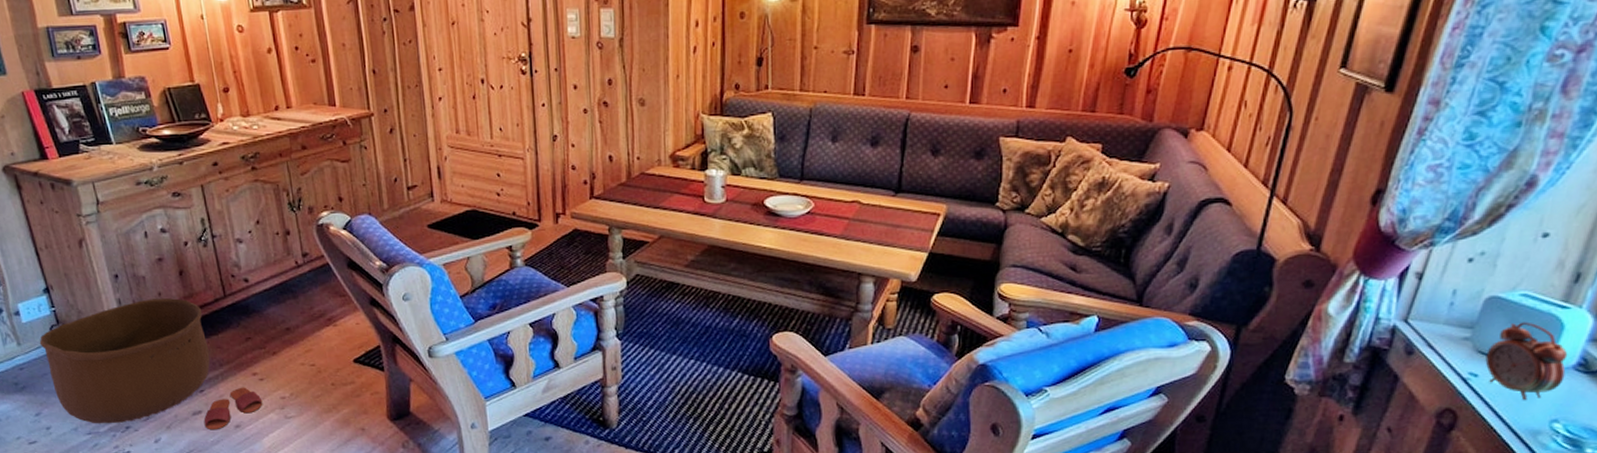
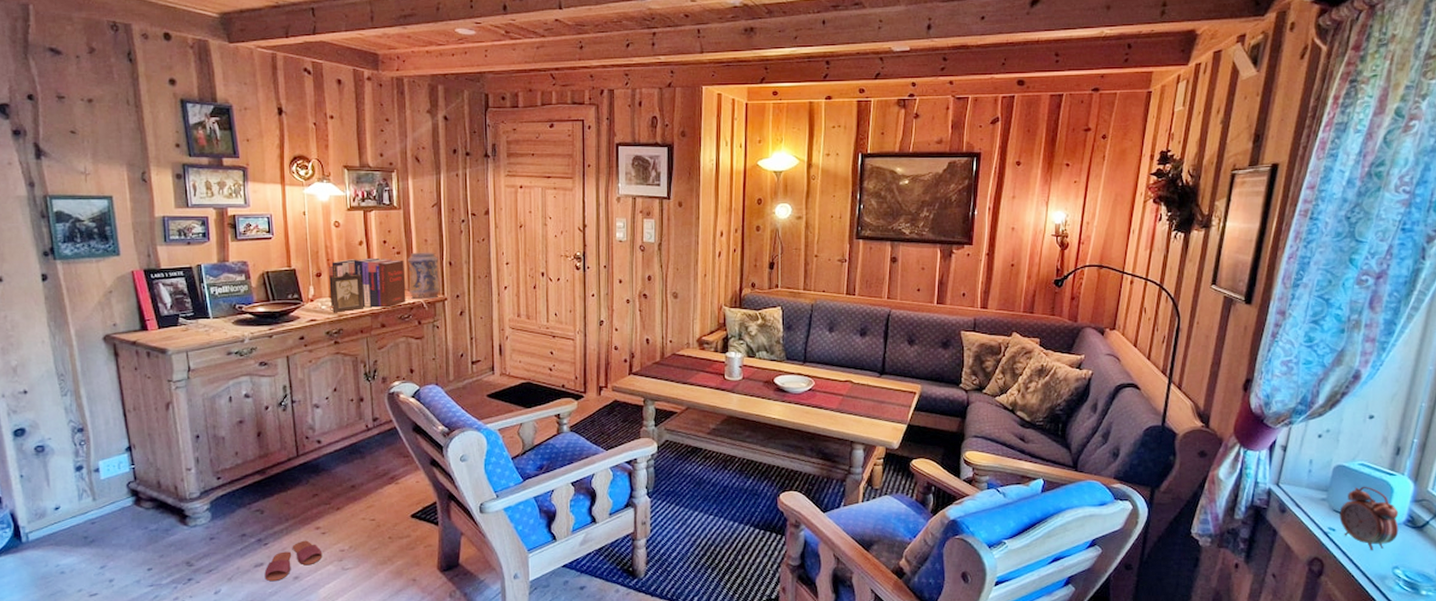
basket: present [39,298,210,424] -> none [114,457,277,577]
books: none [235,67,327,127] -> present [328,257,406,308]
photo frame: none [239,85,281,135] -> present [330,271,365,313]
decorative vase: none [324,58,365,116] -> present [408,252,441,300]

